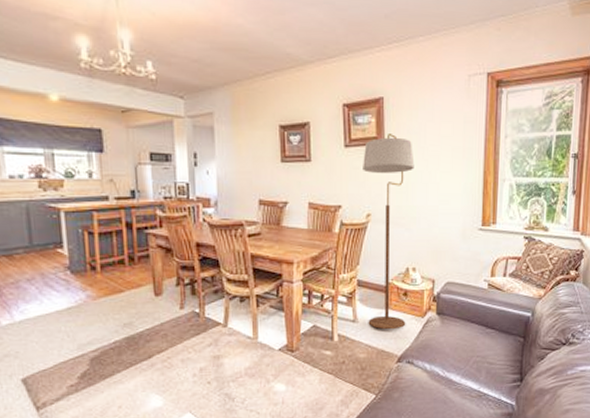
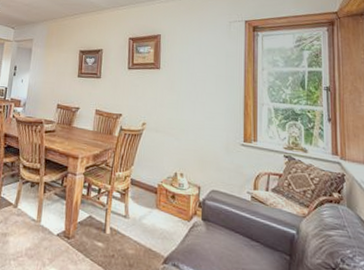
floor lamp: present [363,134,415,330] -> none [138,61,184,230]

